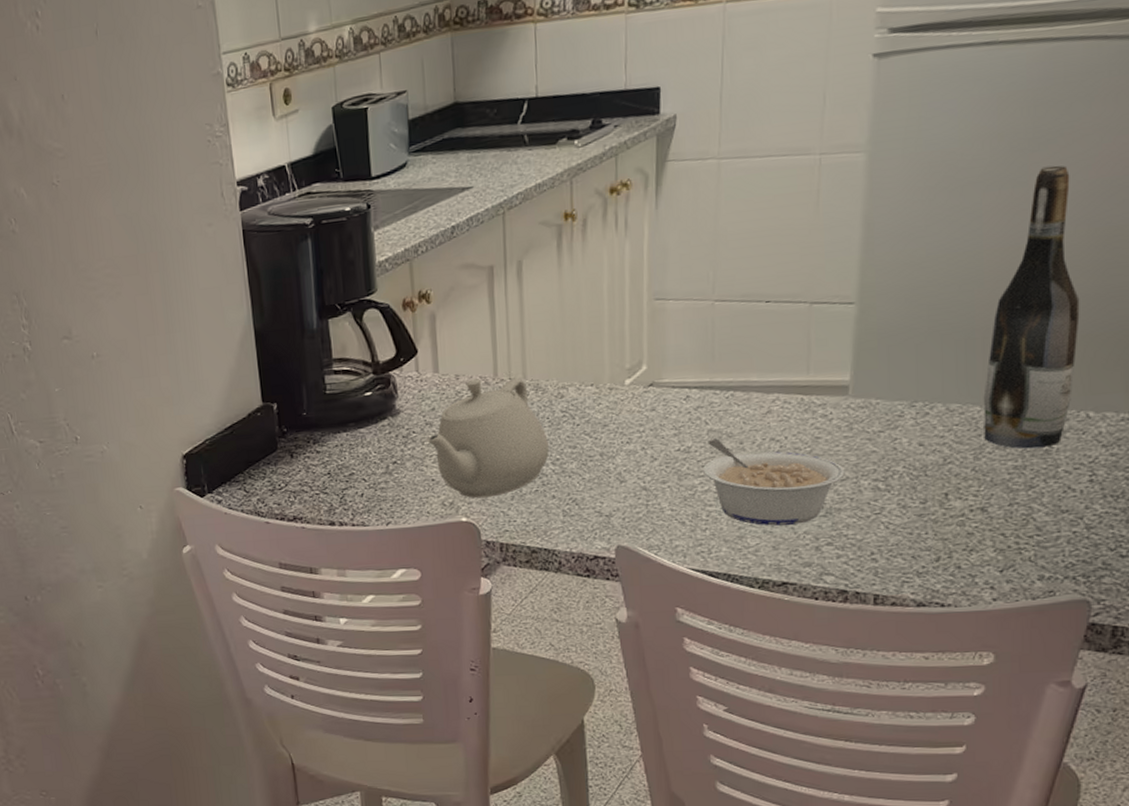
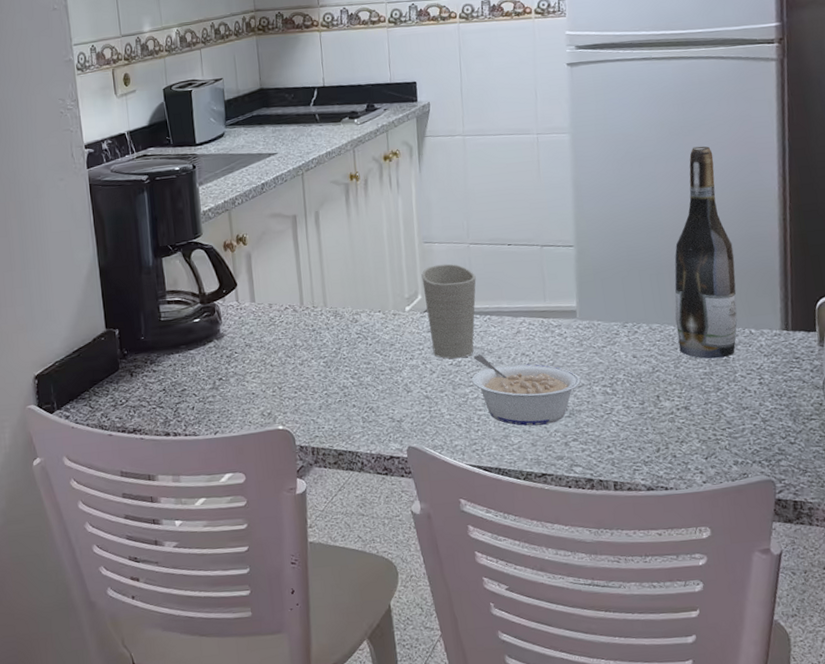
teapot: present [427,378,549,499] -> none [247,306,349,409]
cup: none [648,326,719,444] -> present [421,263,476,359]

